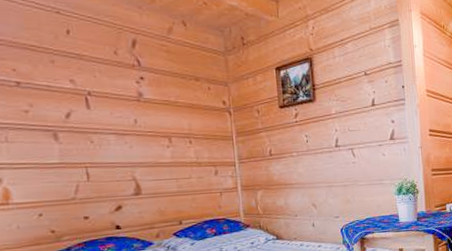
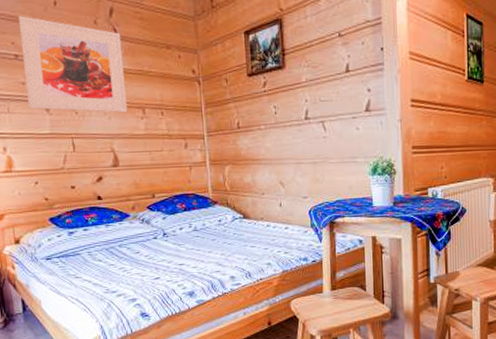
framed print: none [21,42,152,142] -> present [18,16,128,113]

